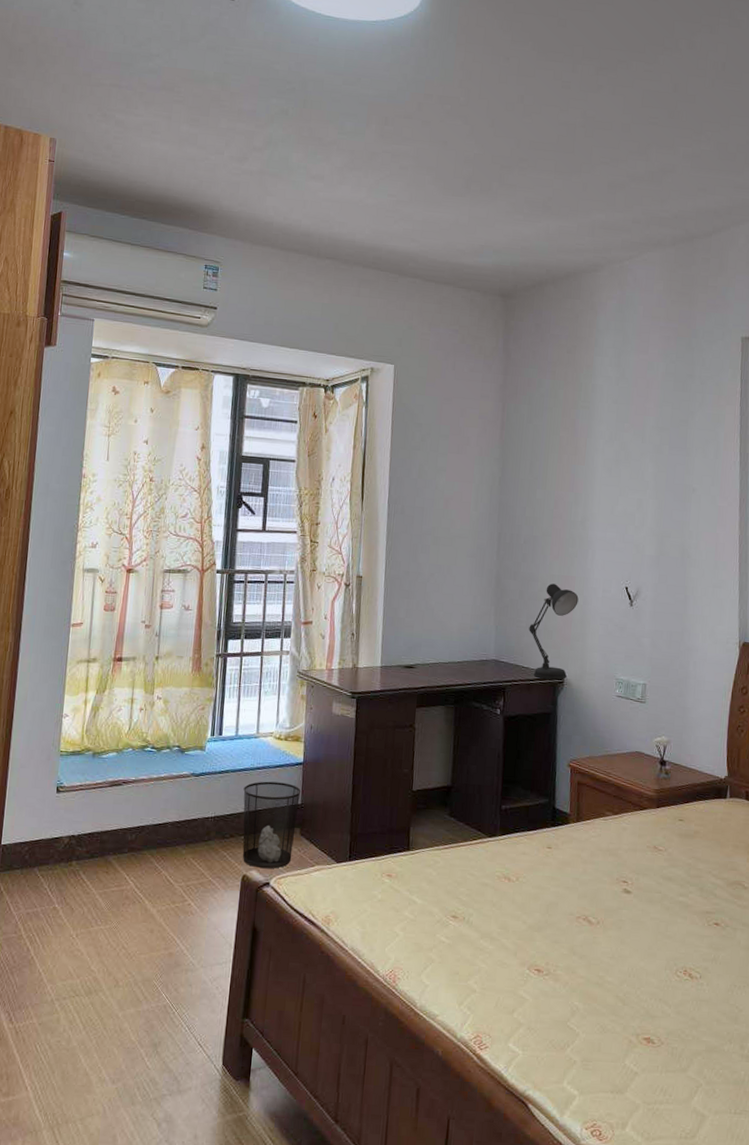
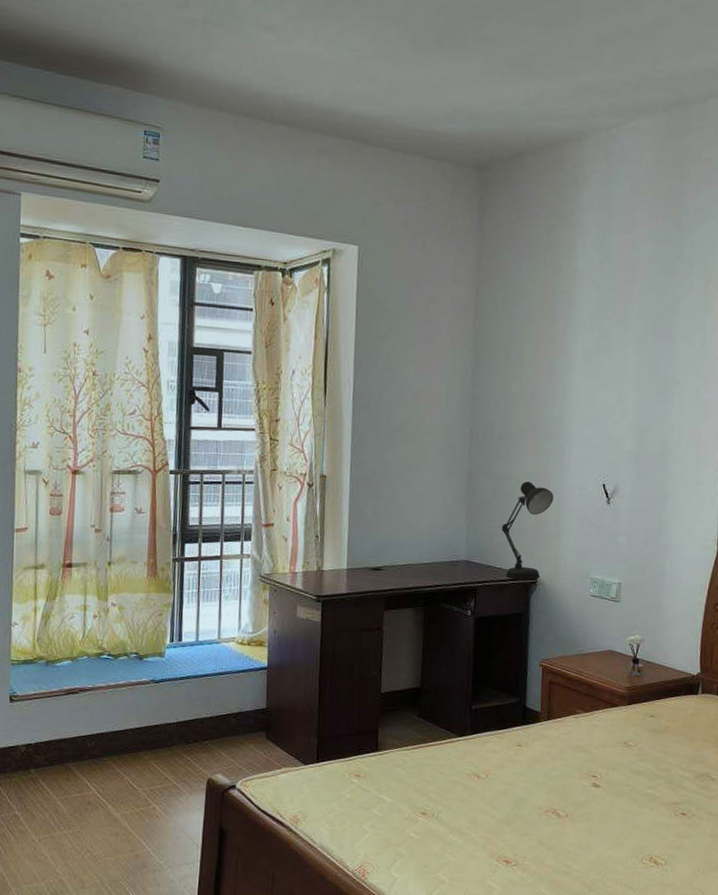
waste bin: present [242,781,302,869] -> none [206,686,266,772]

